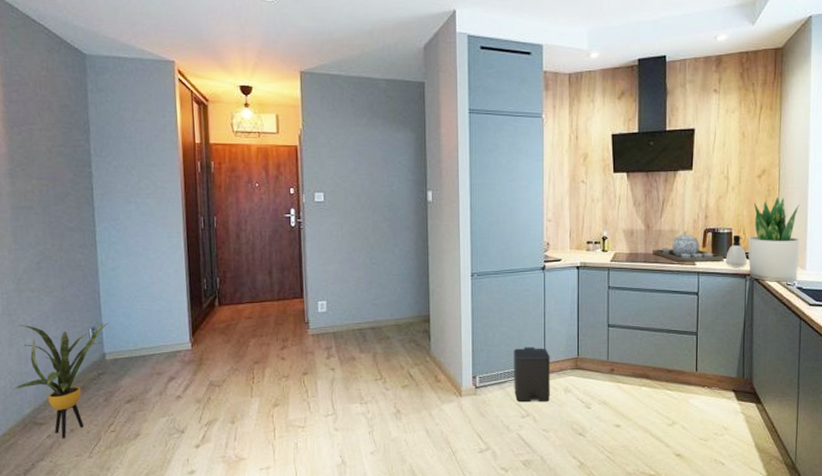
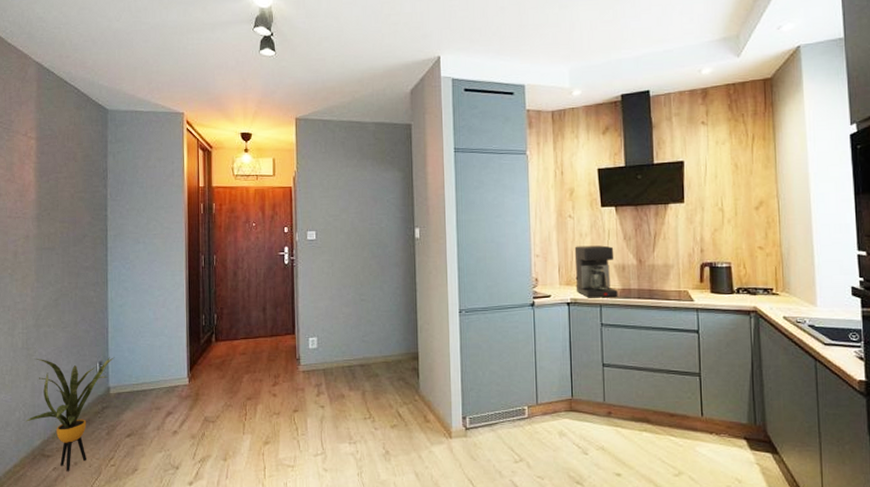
pedal bin: present [514,347,550,403] -> none [504,386,544,446]
coffee maker: none [585,211,626,262] -> present [574,245,618,298]
tea set: present [653,229,724,263] -> none [646,263,725,299]
soap dispenser: present [725,234,747,268] -> none [726,269,751,305]
planter: present [748,197,800,282] -> none [749,229,809,319]

